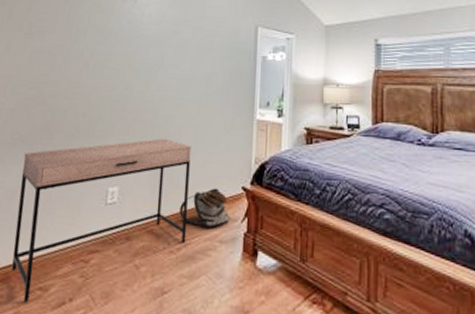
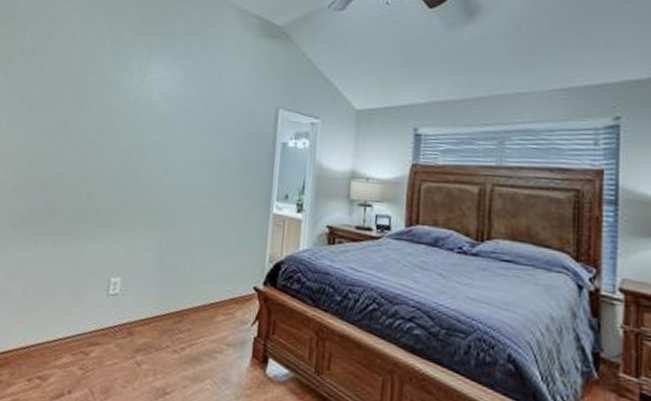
desk: present [12,139,191,303] -> none [11,228,200,391]
backpack: present [179,188,231,228] -> none [185,286,241,329]

